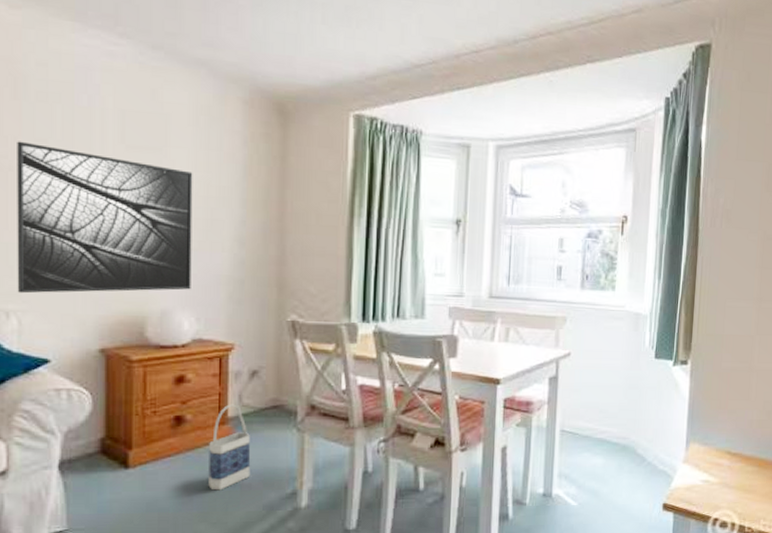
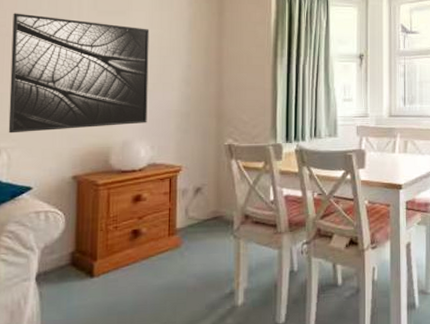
bag: present [208,404,251,491] -> none [160,217,195,294]

